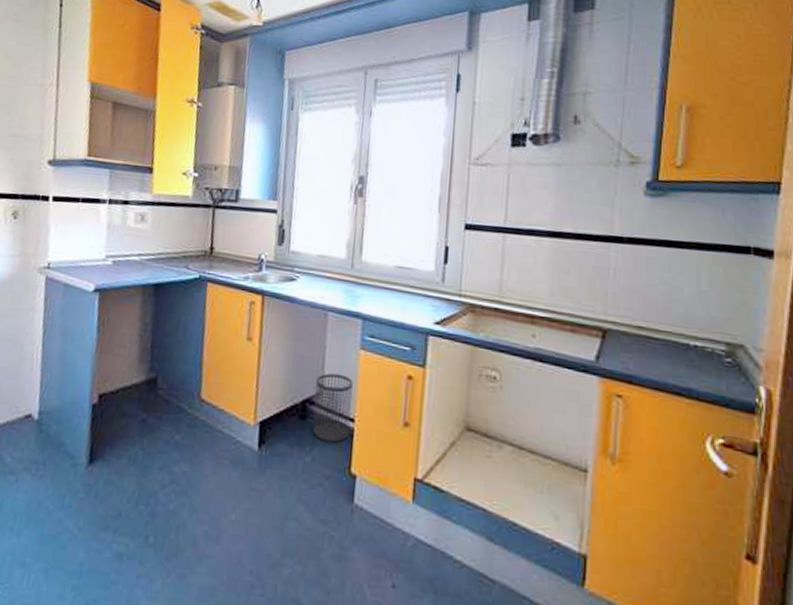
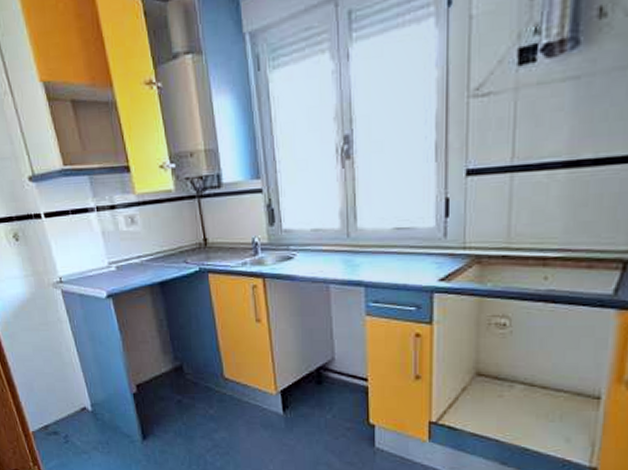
wastebasket: present [313,373,353,443] -> none [326,341,364,400]

